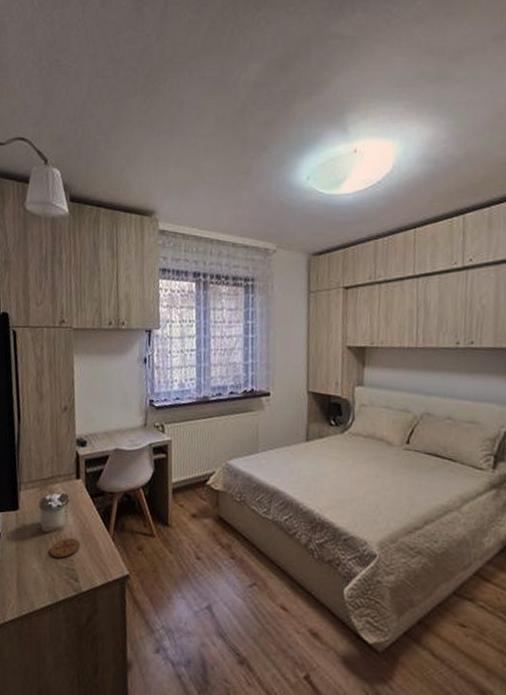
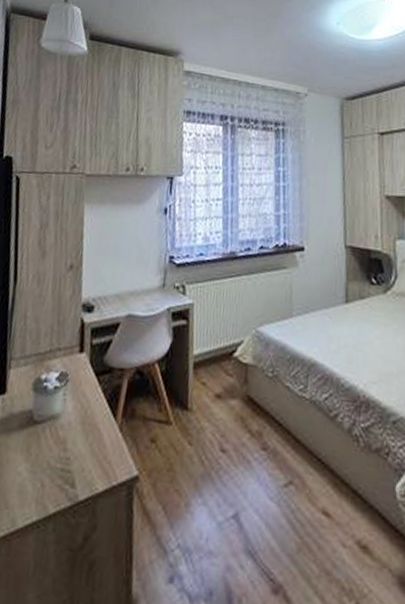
coaster: present [50,537,81,558] -> none [41,428,80,457]

